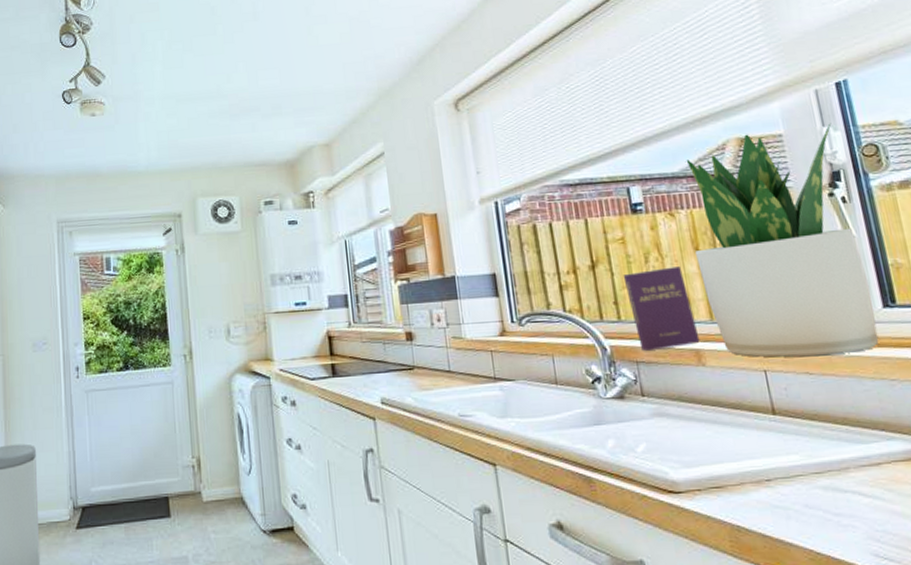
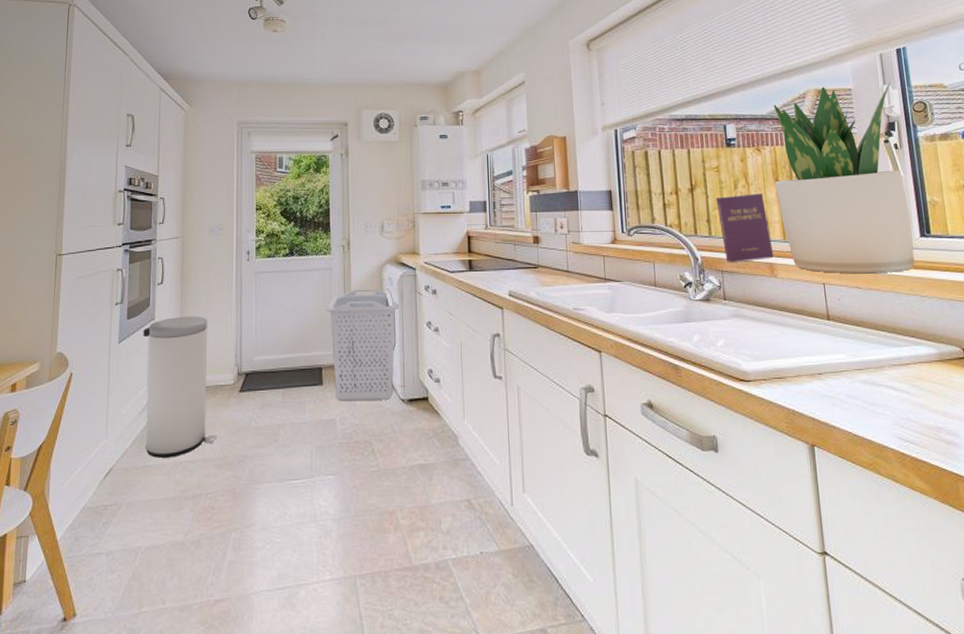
laundry basket: none [168,403,254,536] -> present [325,289,400,401]

